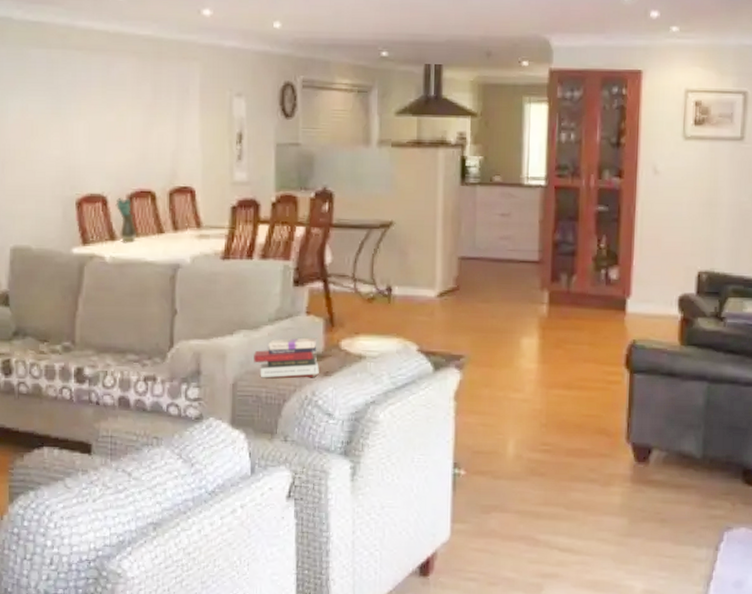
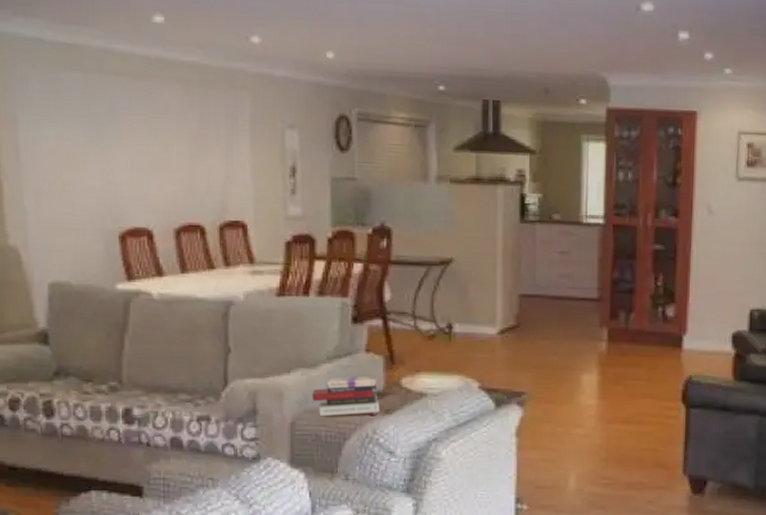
vase: present [115,197,138,244] -> none [162,231,187,280]

